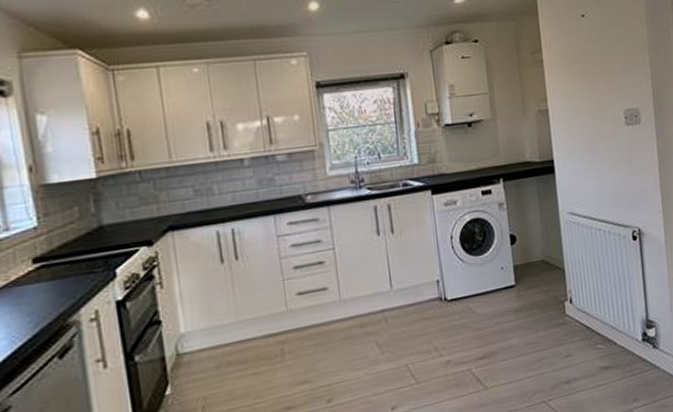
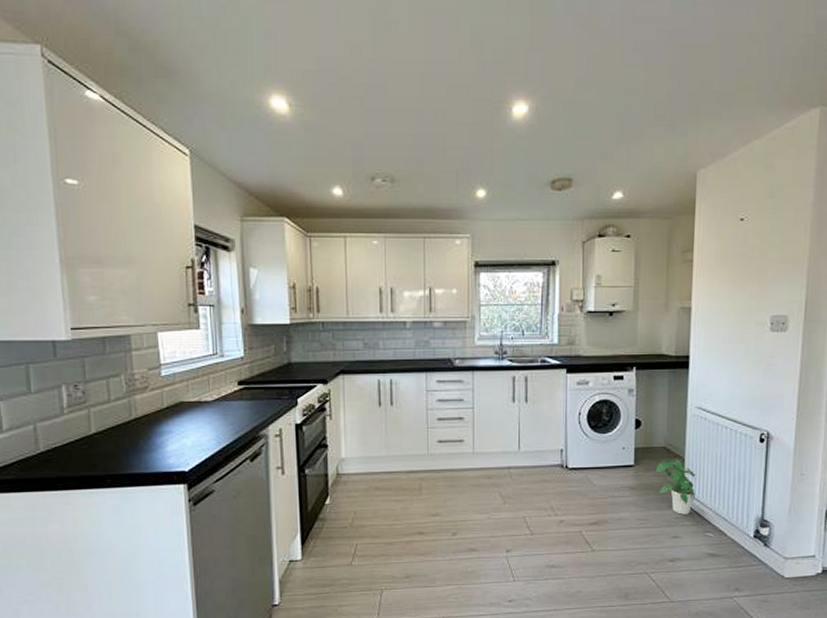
potted plant: none [538,270,581,331] -> present [656,458,696,515]

